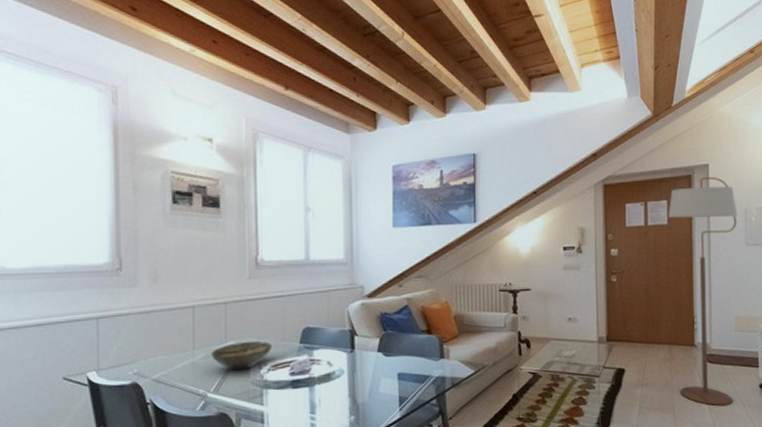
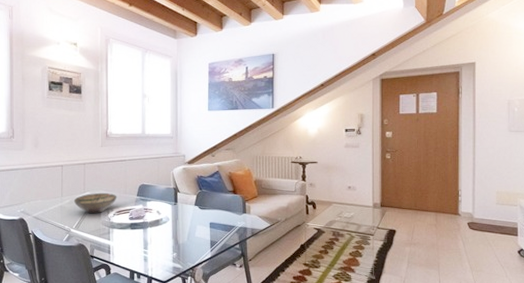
floor lamp: present [668,177,737,407] -> none [437,73,501,267]

